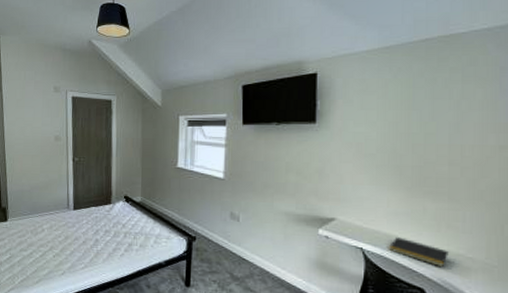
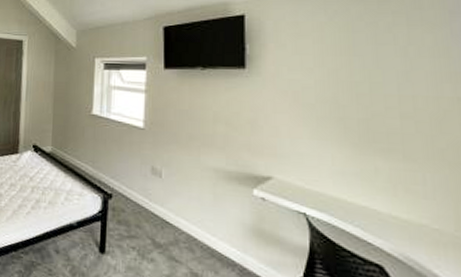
notepad: present [388,237,449,266] -> none [336,201,410,239]

